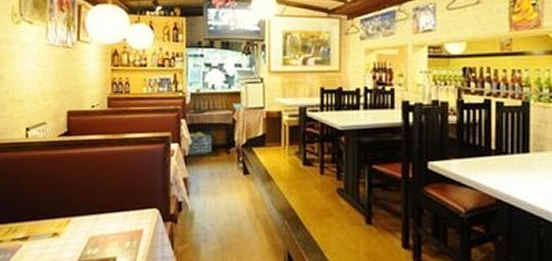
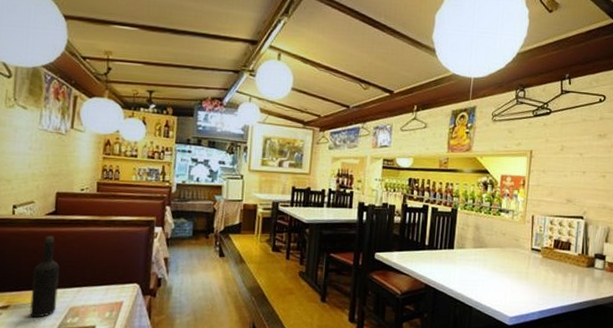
wine bottle: none [49,159,76,249] -> present [30,236,60,318]

